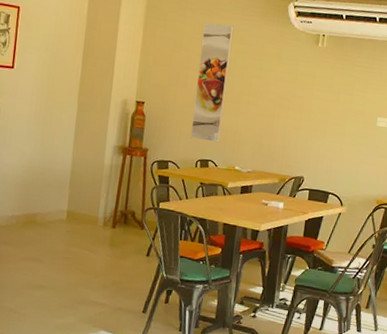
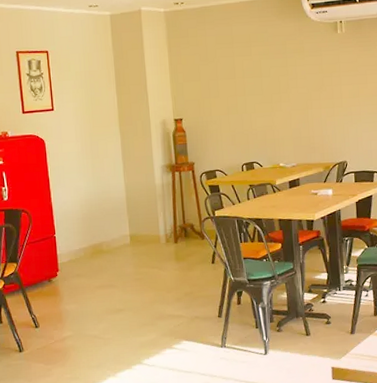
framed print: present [190,23,234,143] -> none [224,29,260,145]

